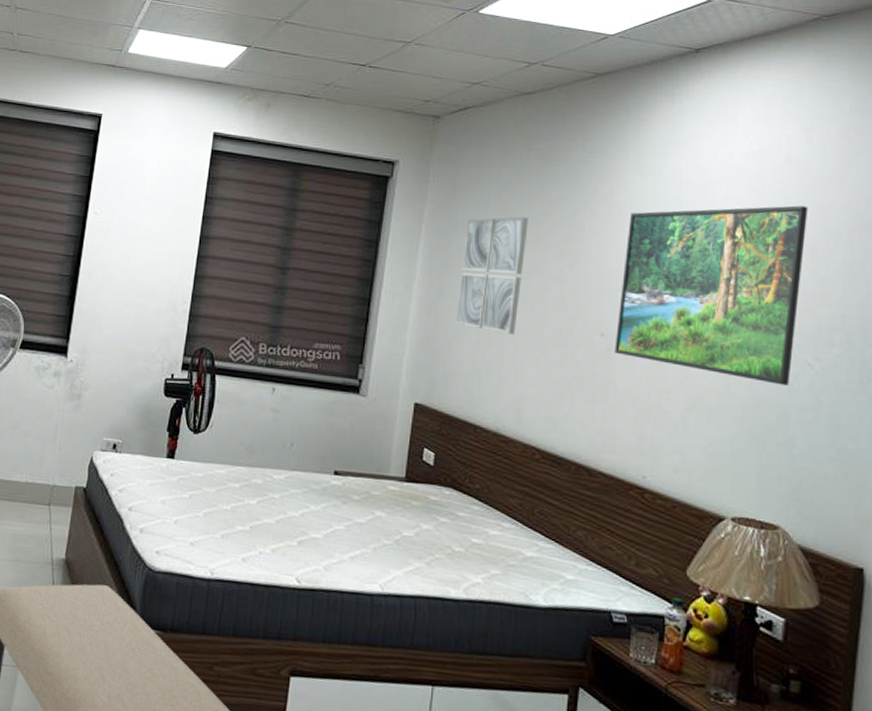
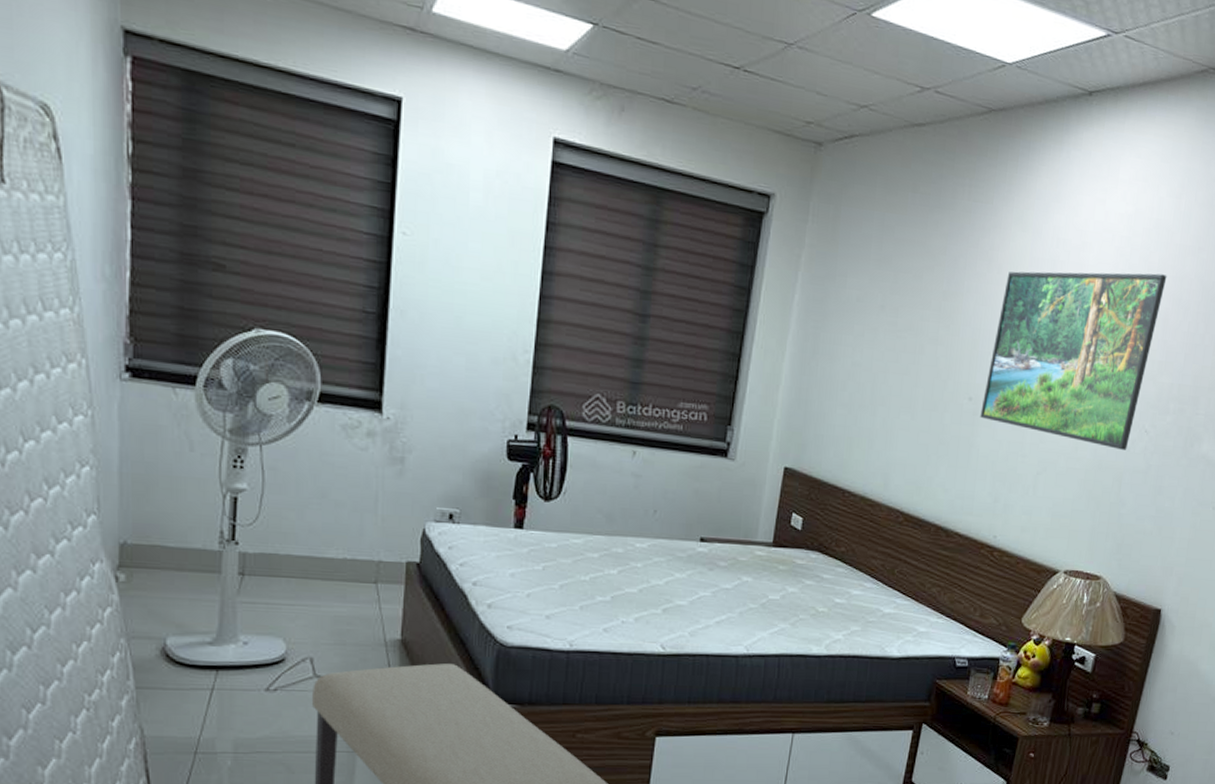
wall art: present [454,216,528,335] -> none [828,268,909,397]

